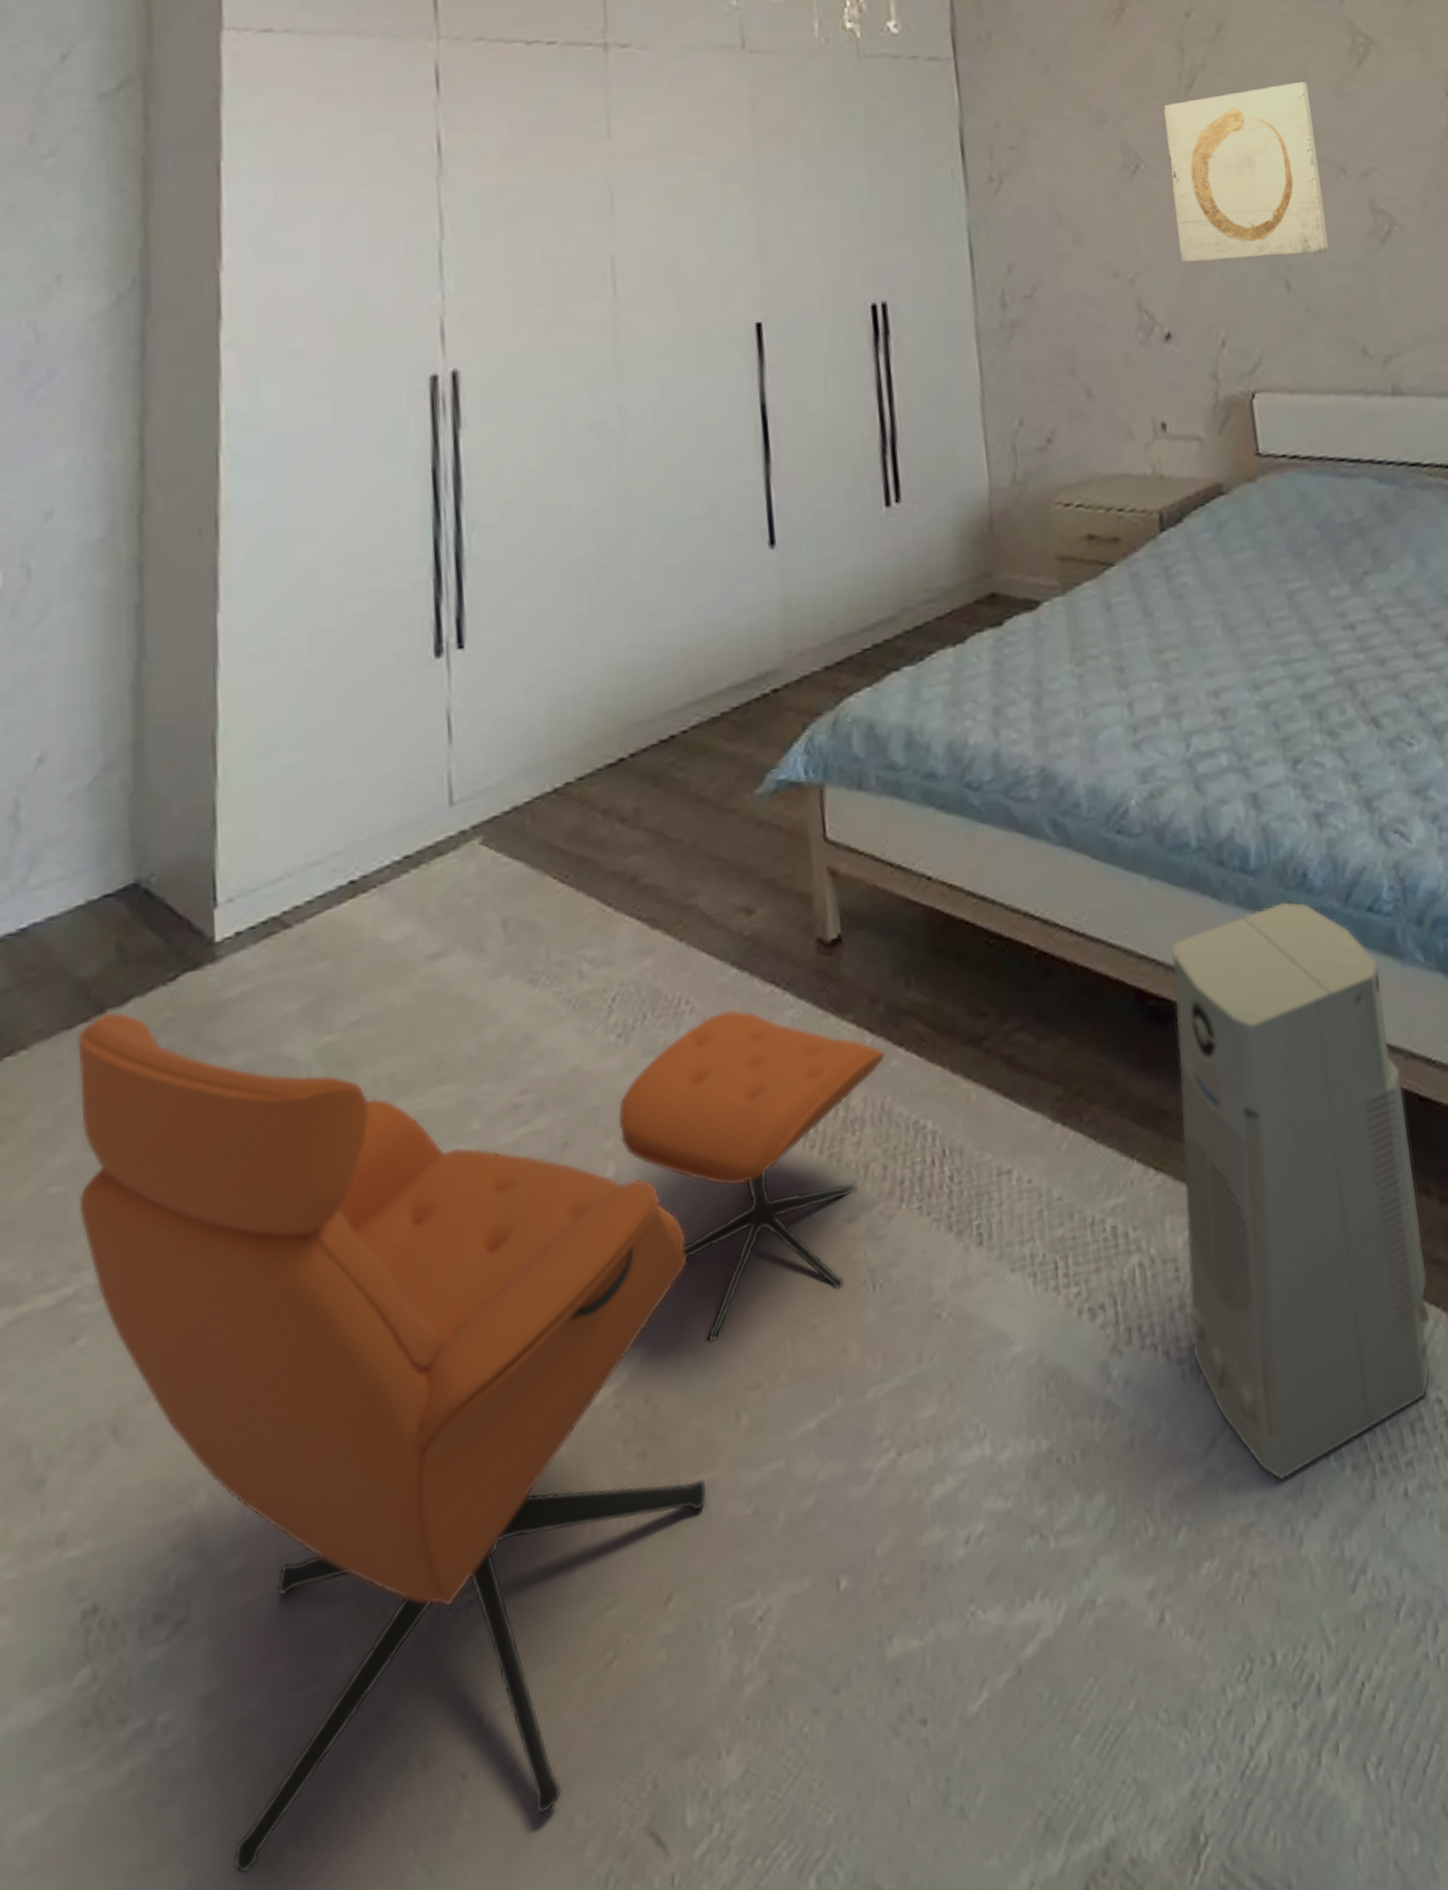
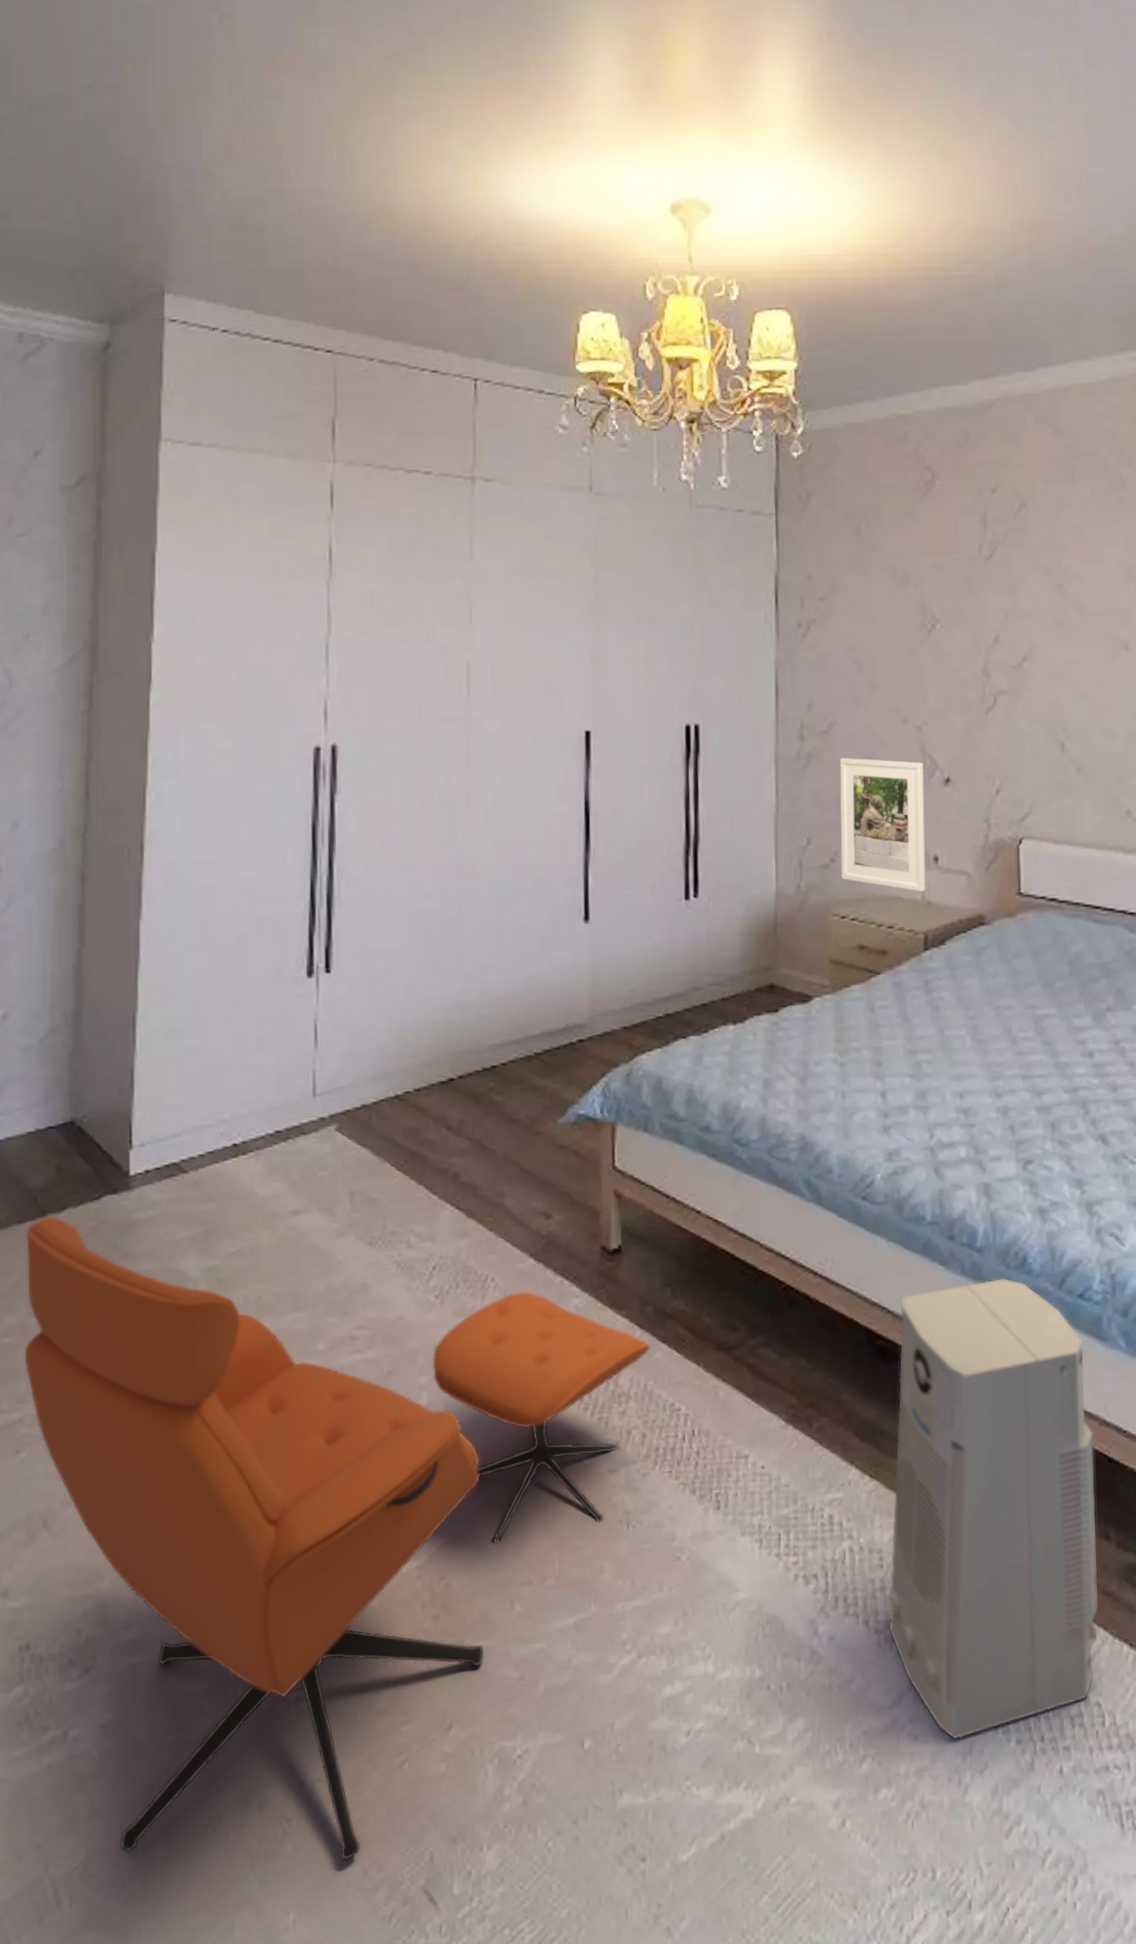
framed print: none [1047,318,1156,466] -> present [839,757,926,892]
wall art: present [1163,82,1329,263] -> none [962,562,1105,720]

